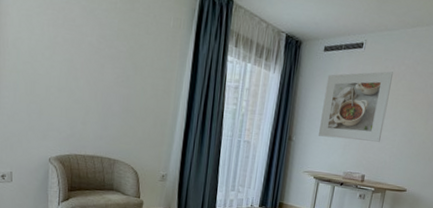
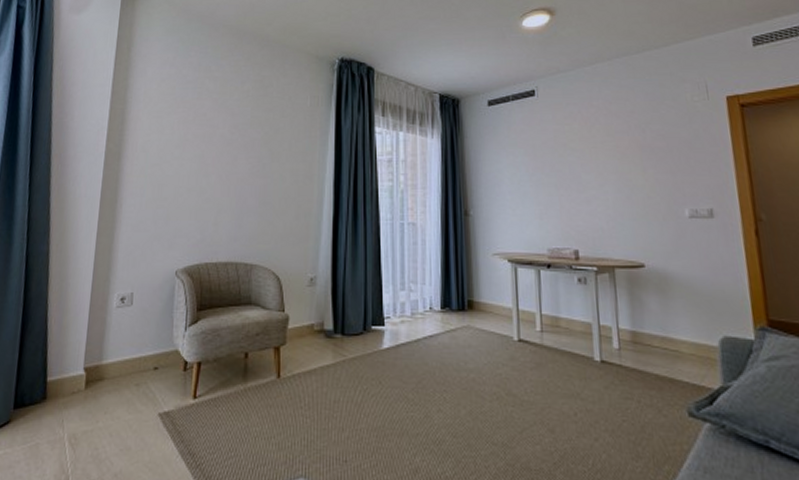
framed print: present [319,71,394,142] -> none [499,117,588,206]

